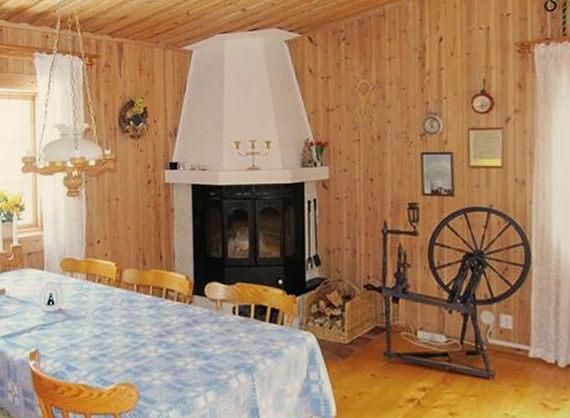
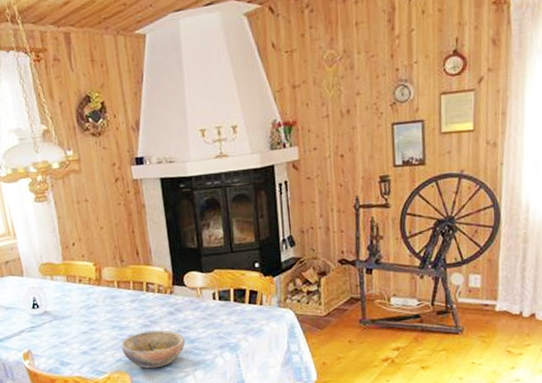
bowl: none [132,341,200,384] -> present [121,330,186,369]

